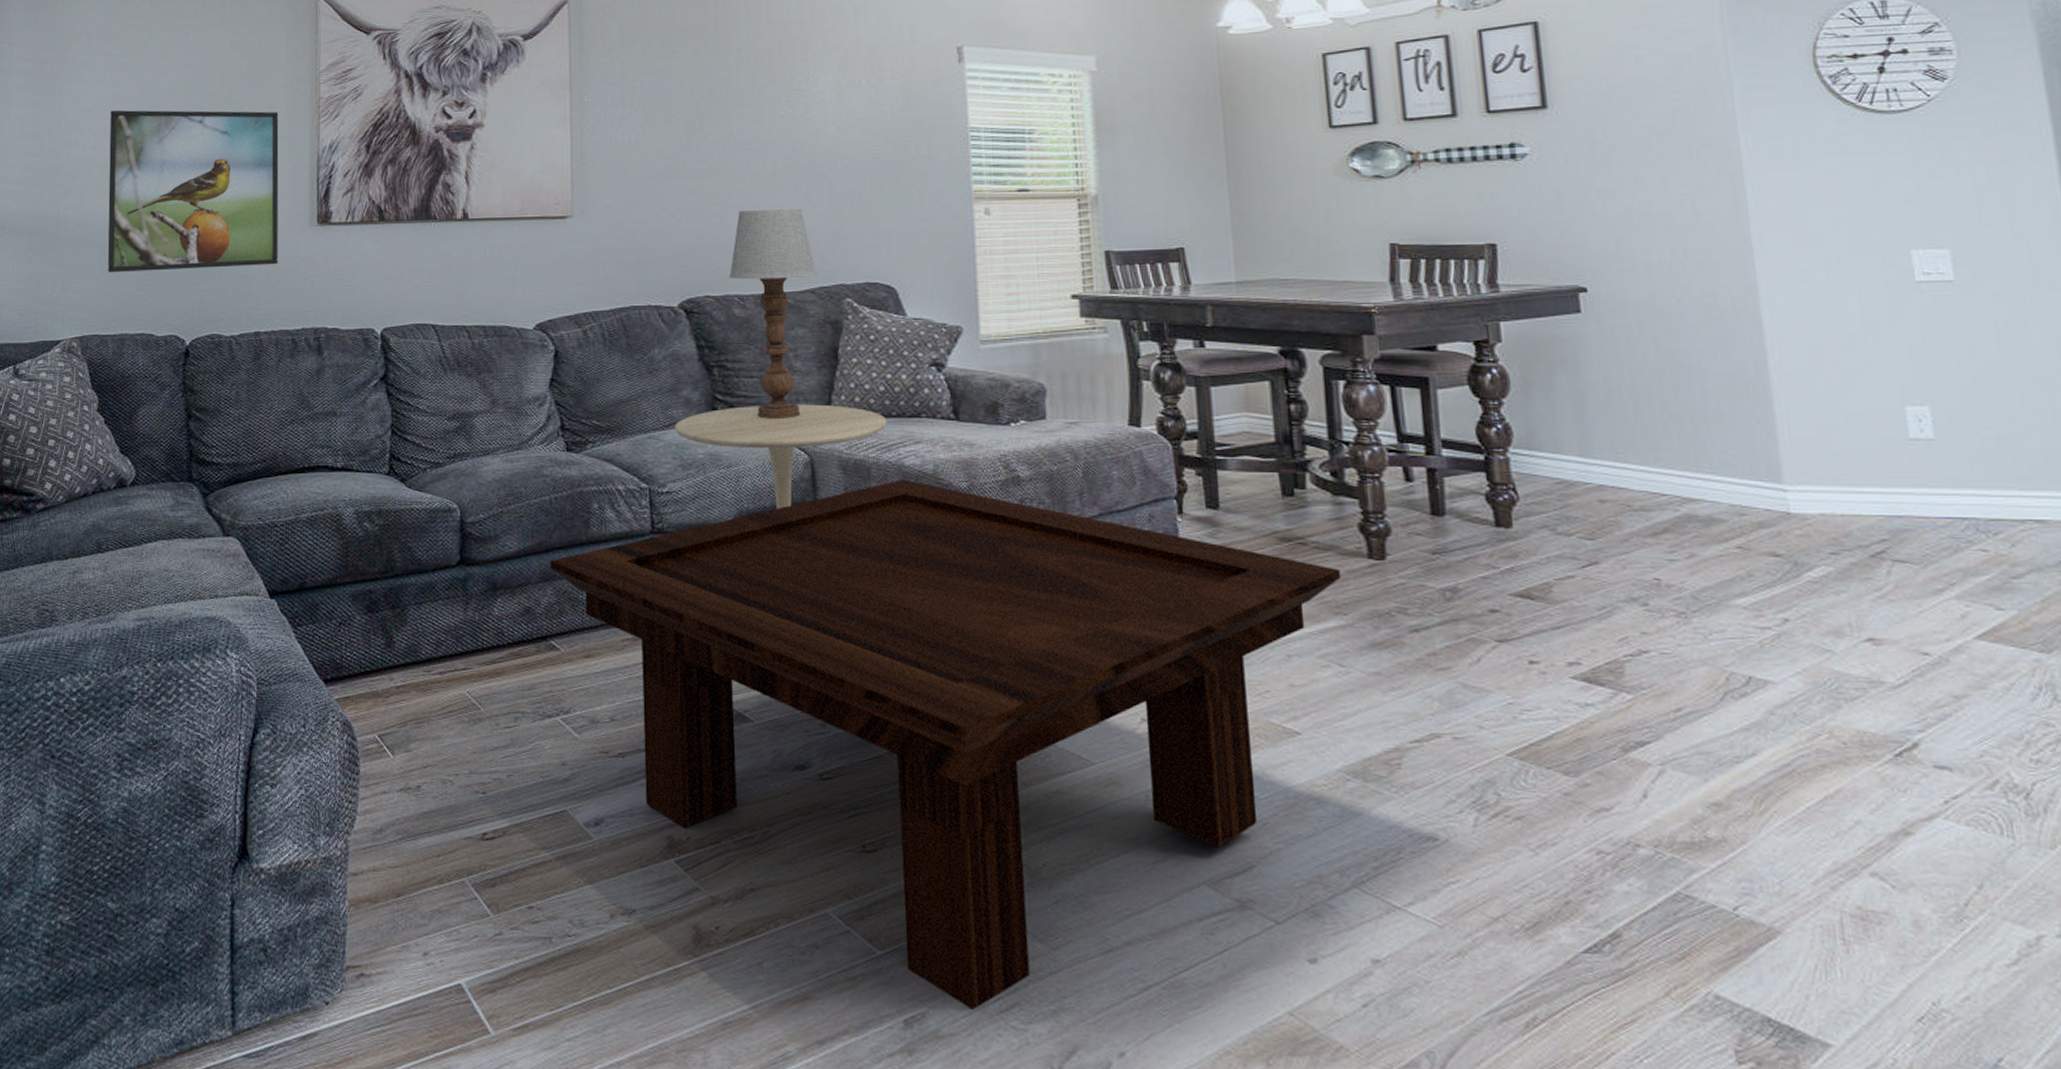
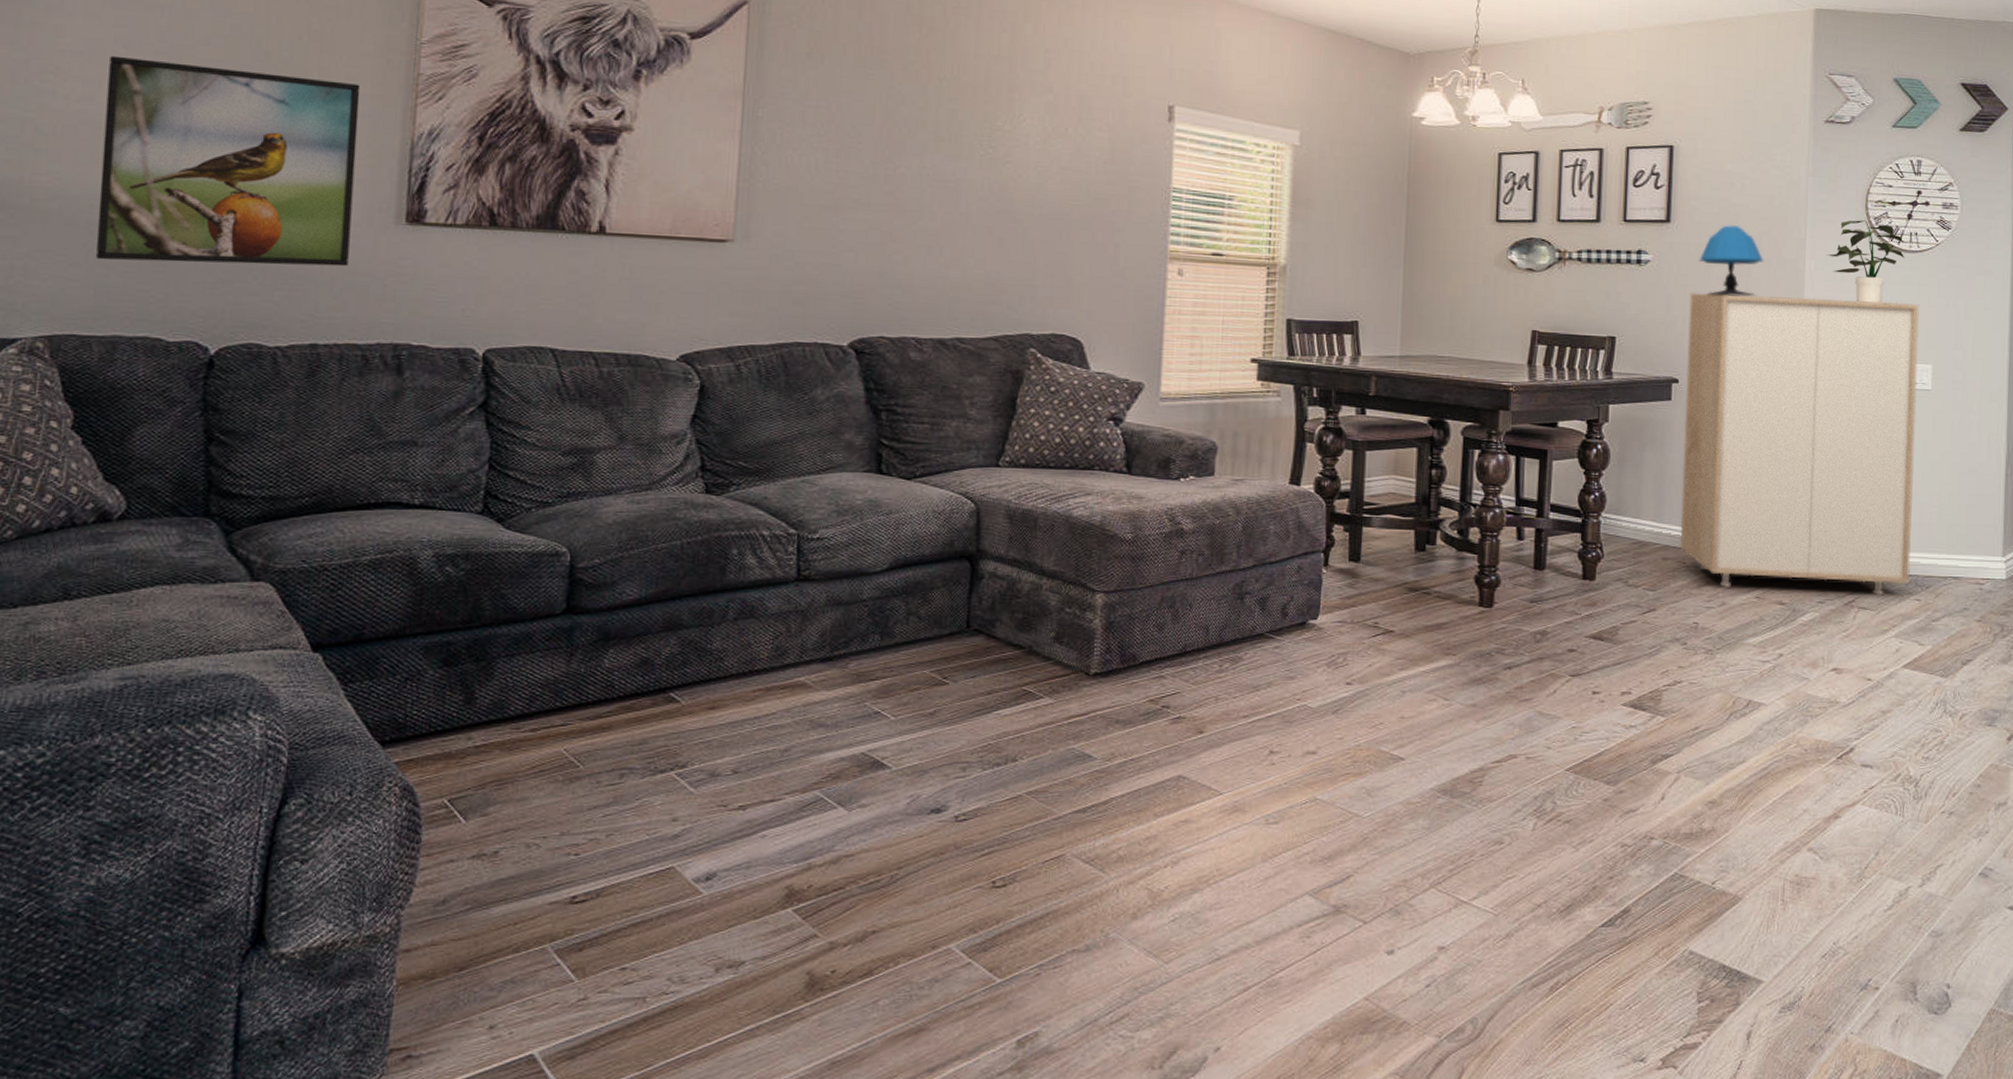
coffee table: present [550,479,1341,1010] -> none [676,530,1455,1024]
side table: present [675,404,887,509] -> none [833,452,1060,557]
table lamp: present [729,209,818,419] -> none [907,251,1003,467]
storage cabinet: none [1586,174,1966,545] -> present [1679,293,1919,596]
table lamp: none [1592,102,1681,187] -> present [1699,224,1764,297]
potted plant: none [1767,79,1883,180] -> present [1826,219,1905,304]

